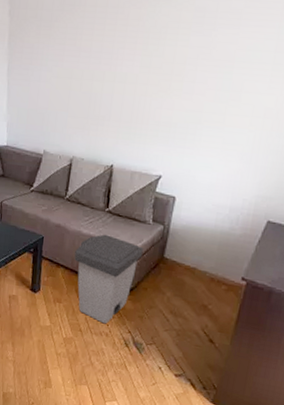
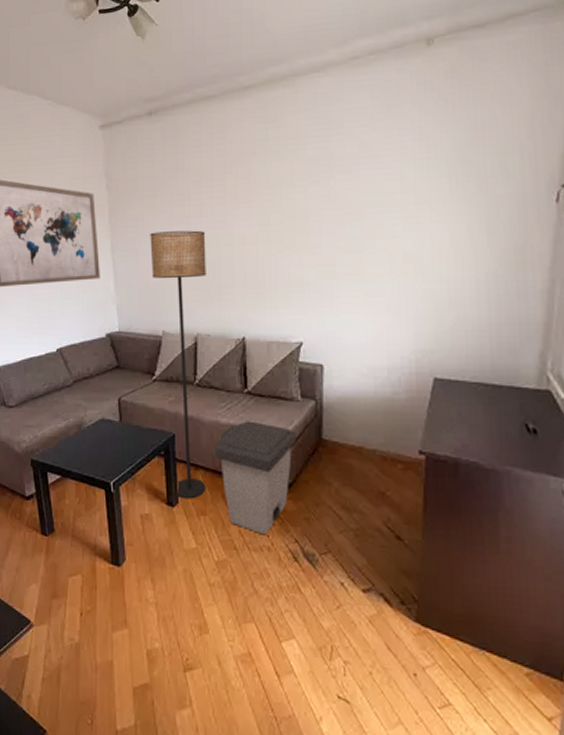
floor lamp: none [38,61,92,289] -> present [150,230,207,499]

